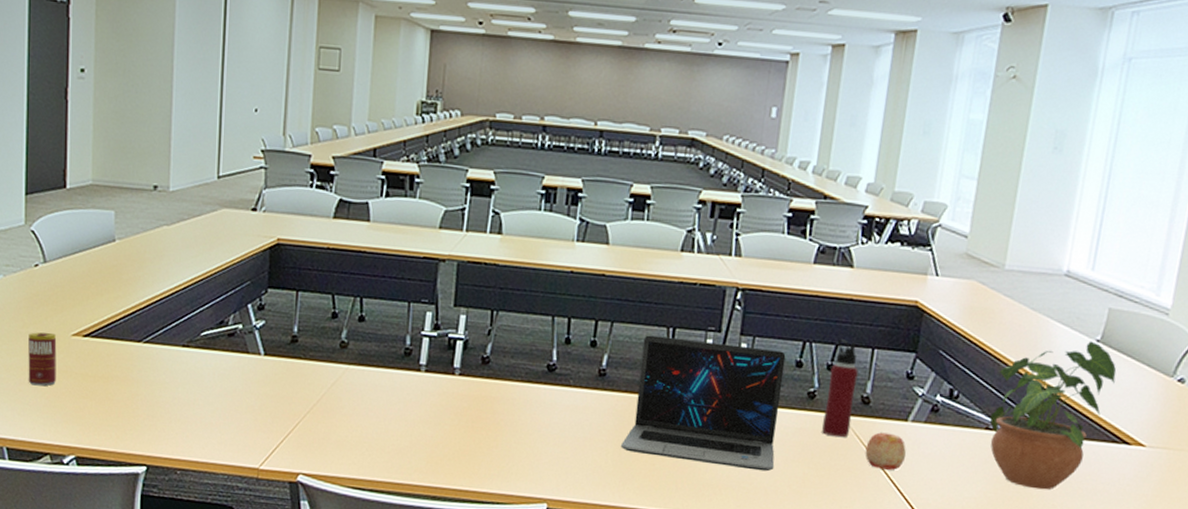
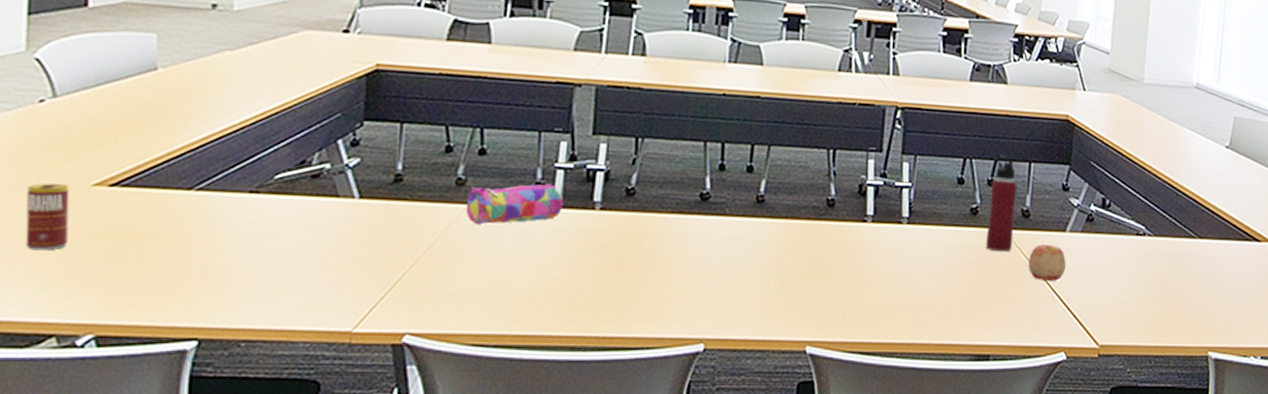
pencil case: none [347,349,428,384] -> present [465,184,563,226]
laptop: present [621,335,786,472] -> none [783,158,948,291]
potted plant: present [989,341,1117,490] -> none [1139,147,1244,290]

